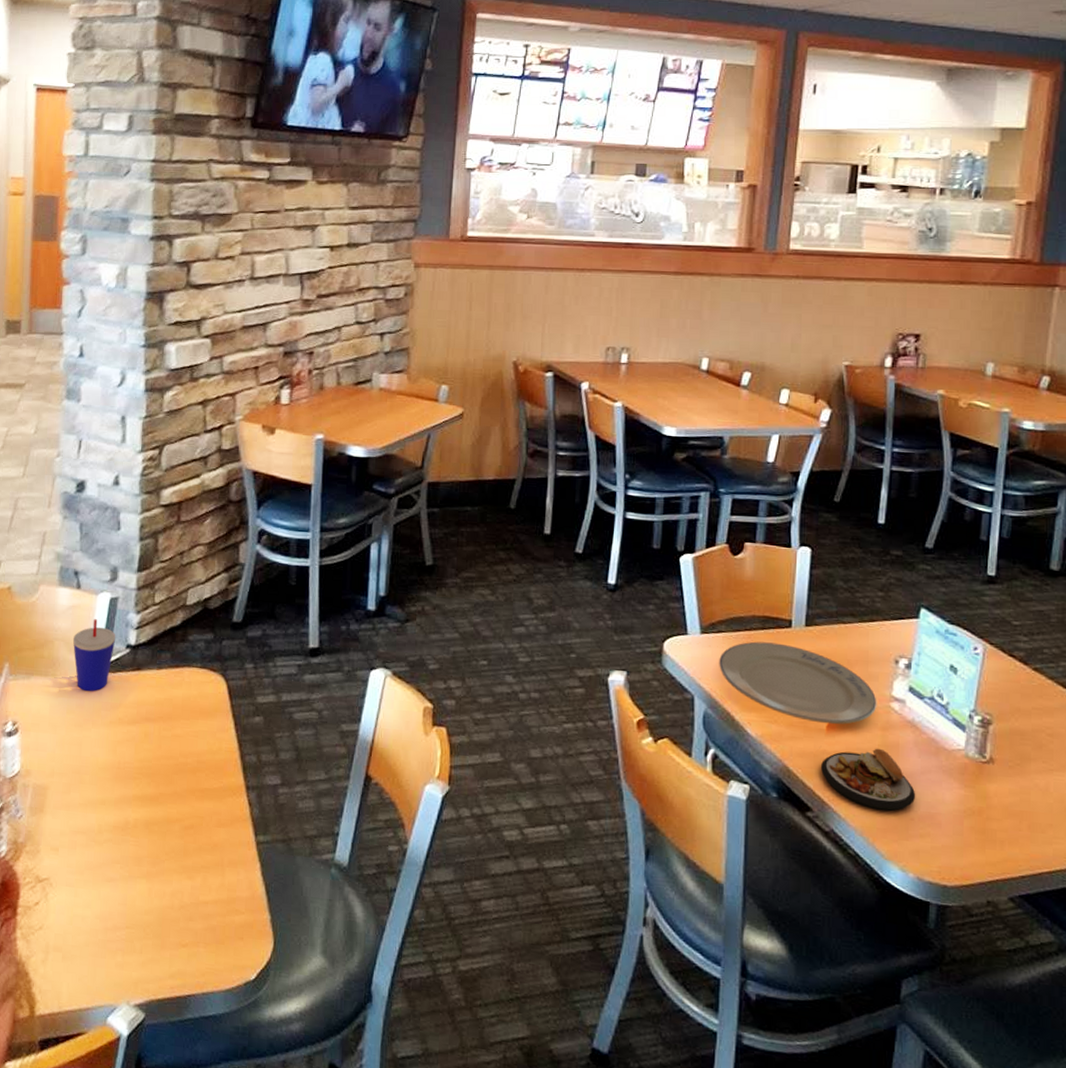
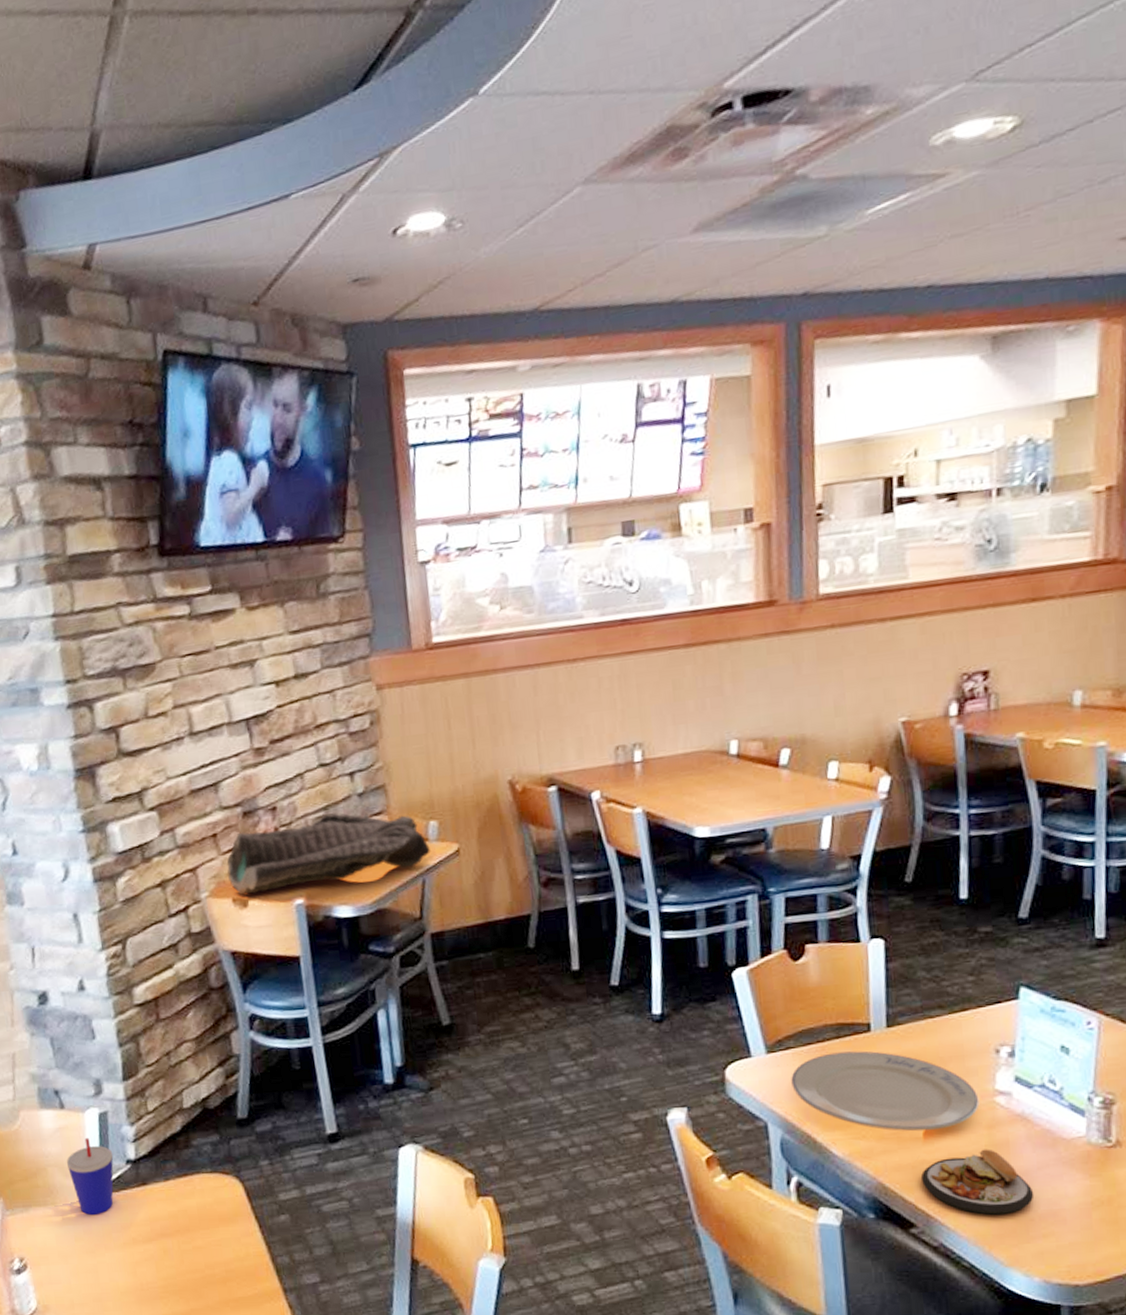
jacket: none [261,365,439,423] -> present [227,813,430,894]

